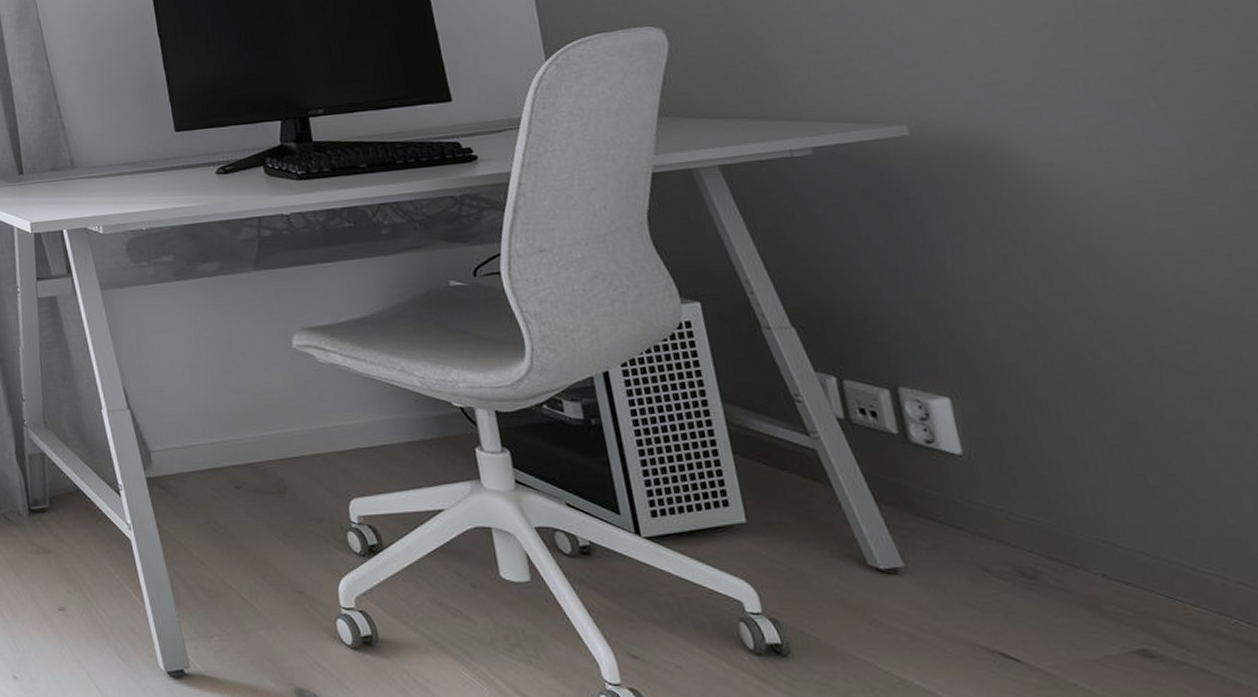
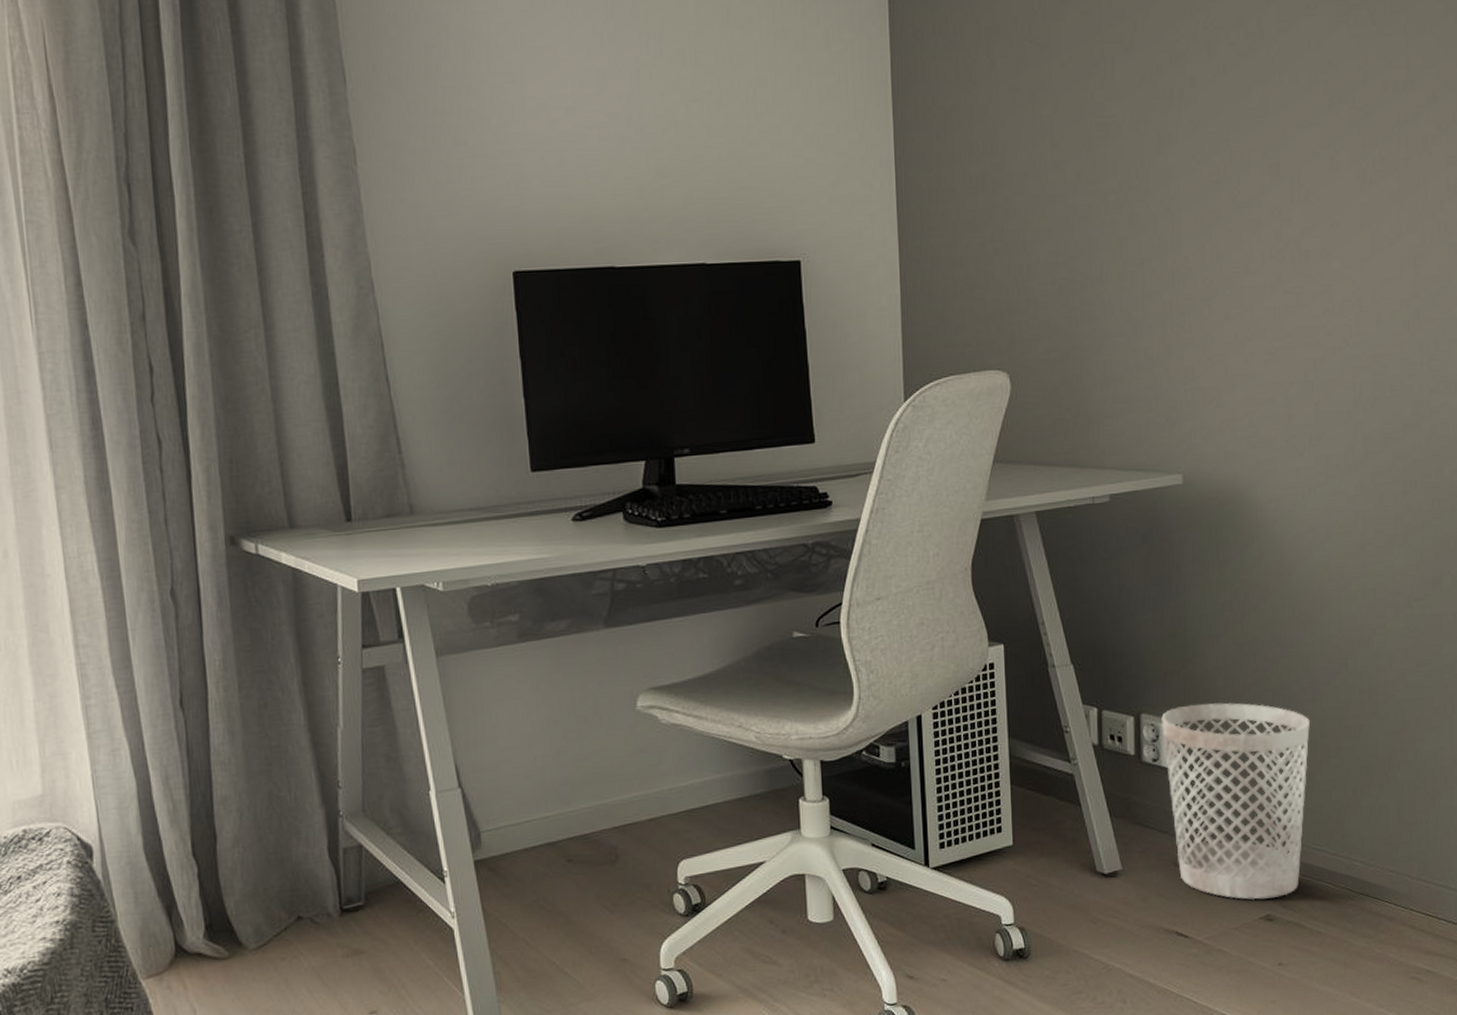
wastebasket: none [929,380,1188,629] -> present [1161,702,1311,900]

